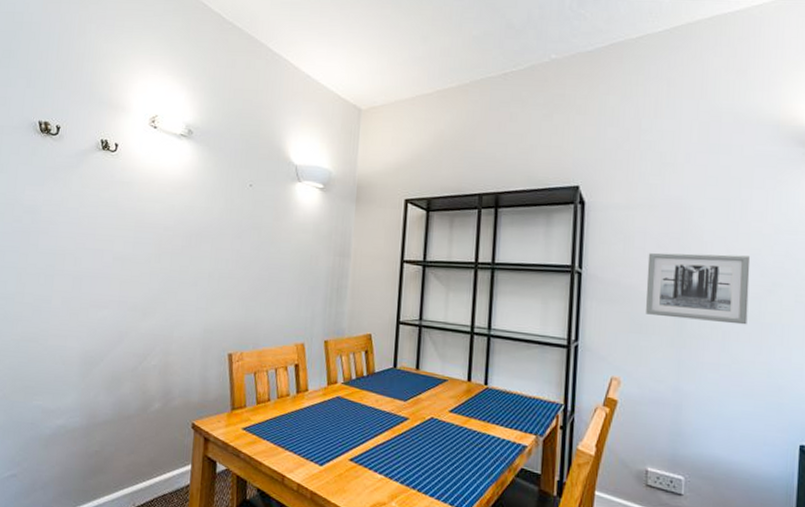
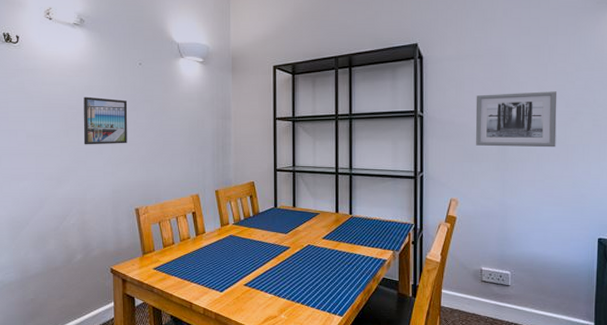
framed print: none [177,218,232,276] -> present [83,96,128,145]

